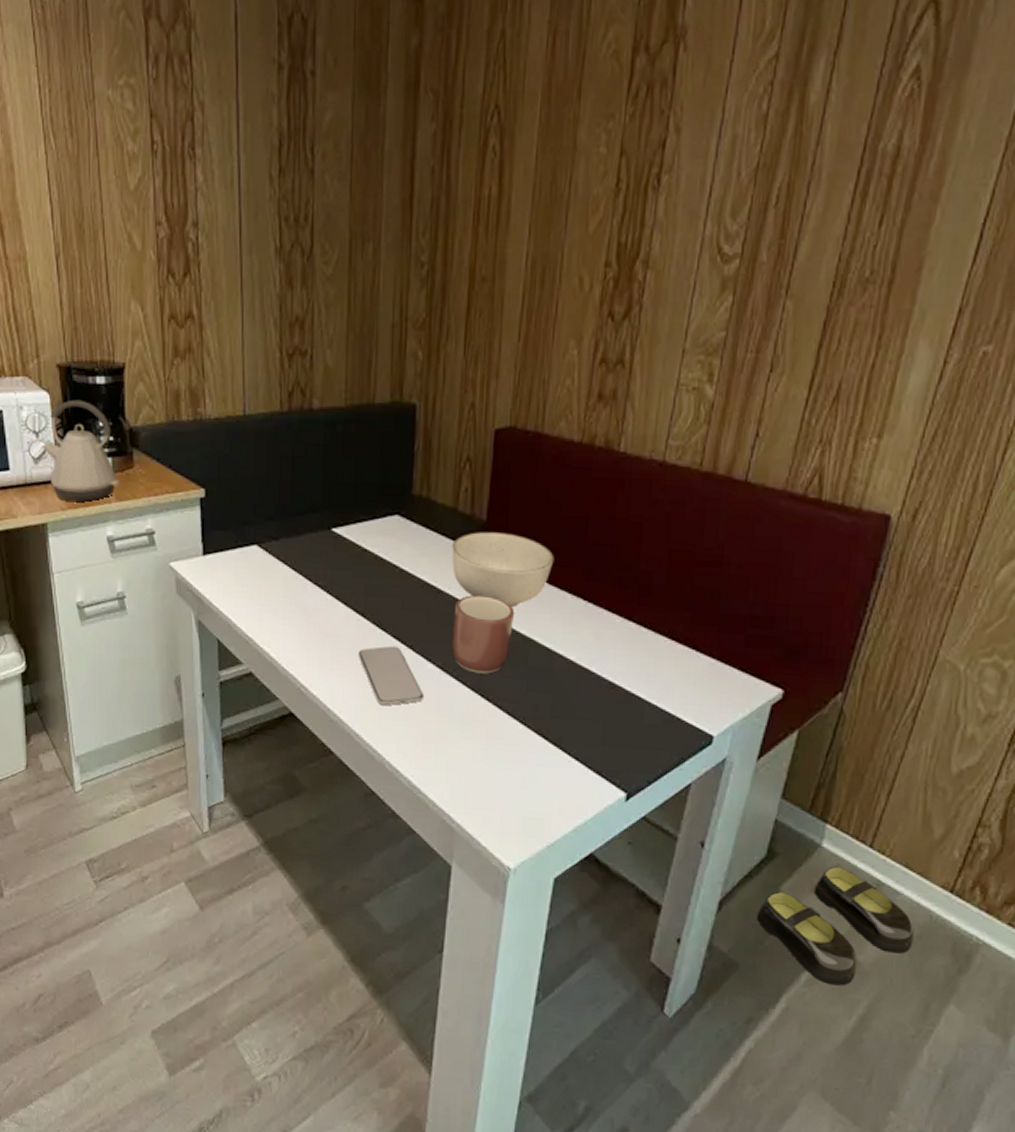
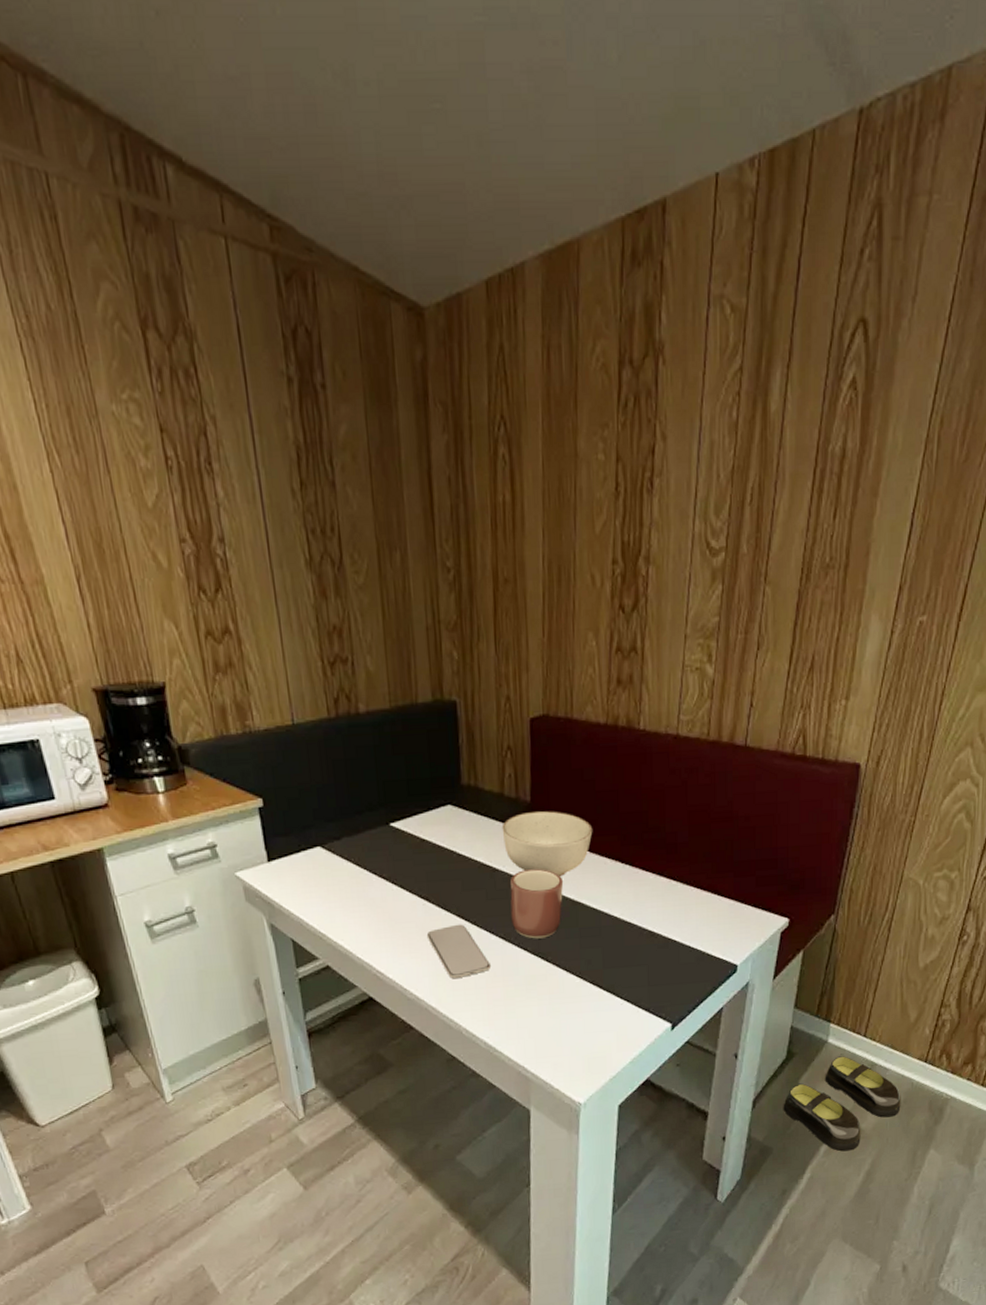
kettle: present [42,399,120,503] -> none [87,722,175,825]

